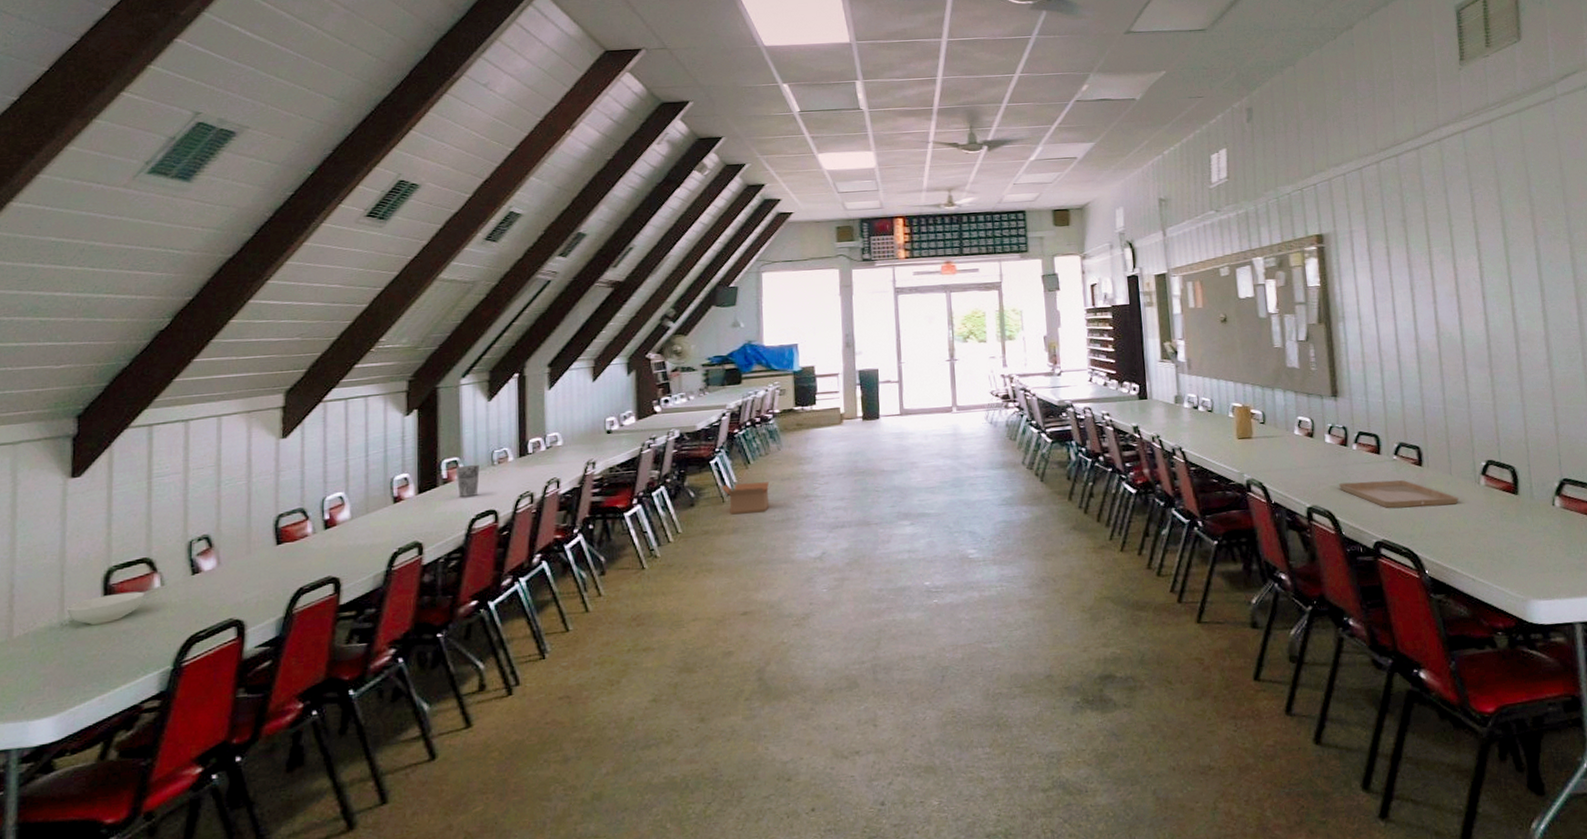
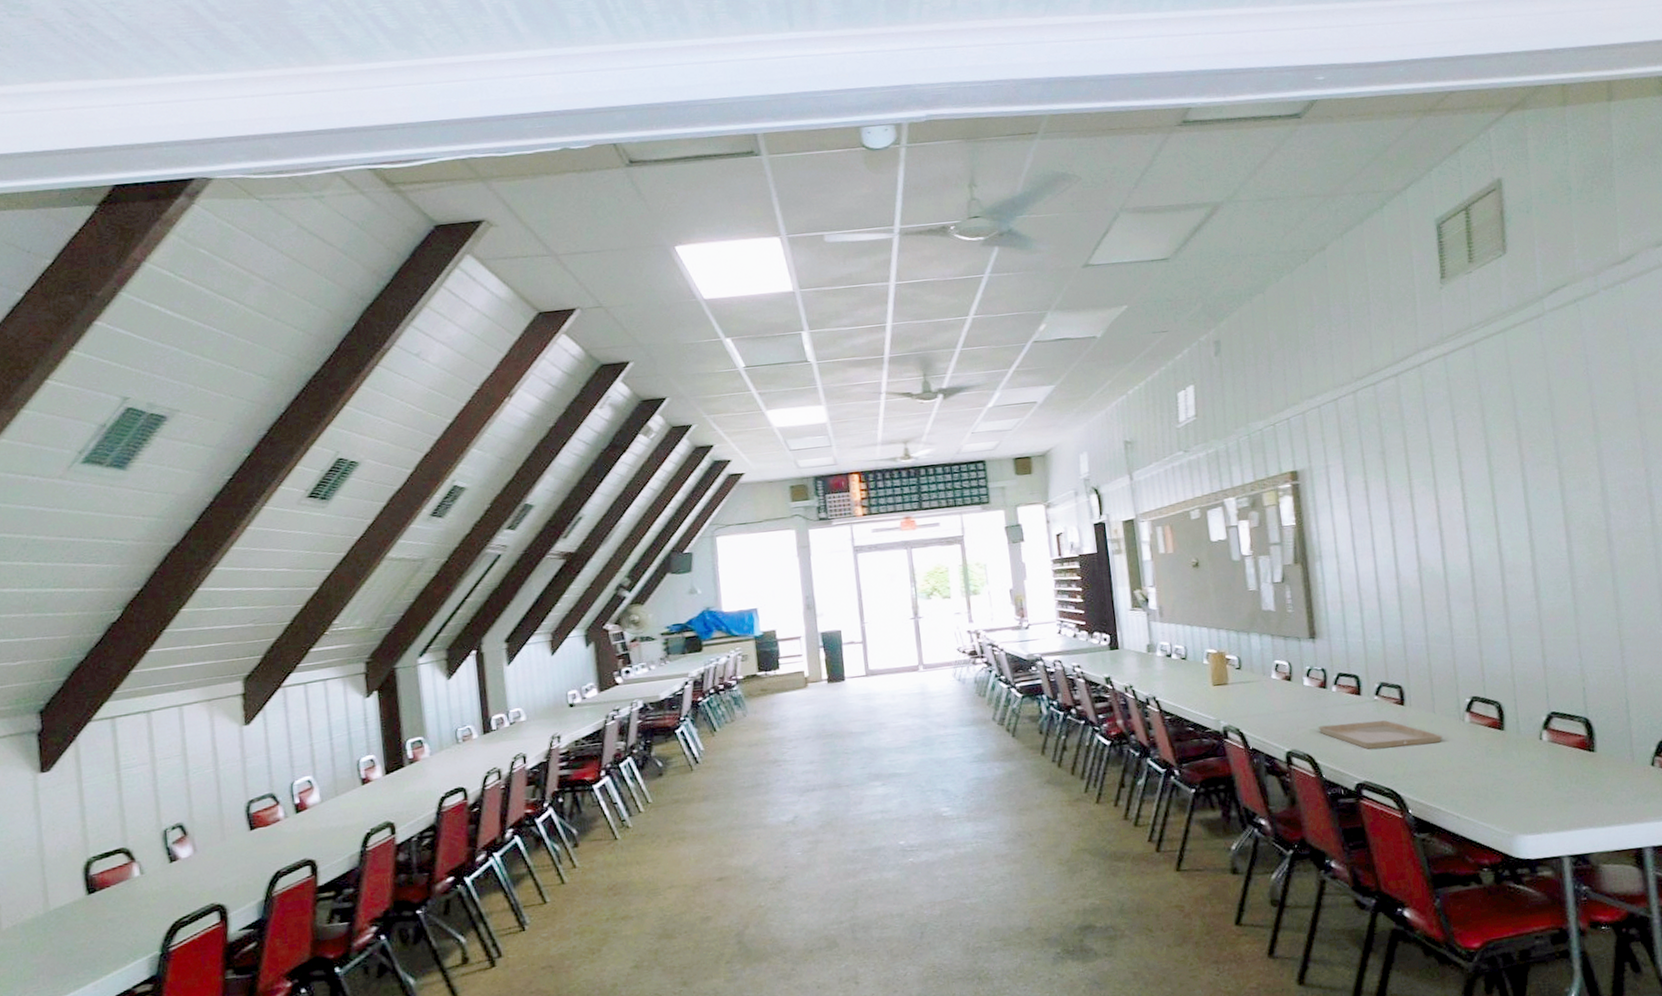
bowl: present [66,591,145,625] -> none [50,880,126,915]
cup: present [455,464,480,498] -> none [420,742,446,777]
cardboard box: present [721,482,774,515] -> none [688,748,741,783]

